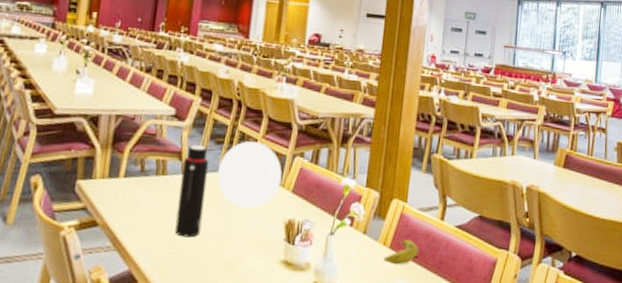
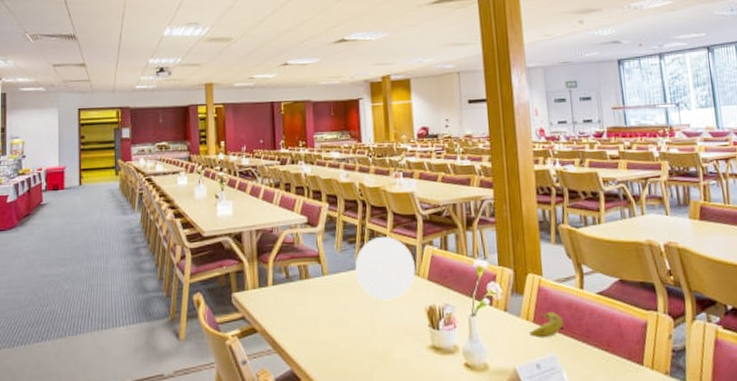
water bottle: present [175,144,209,238] -> none [322,247,350,334]

